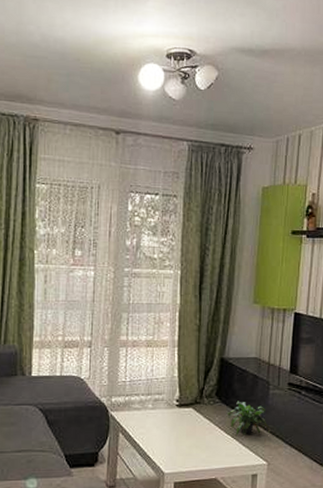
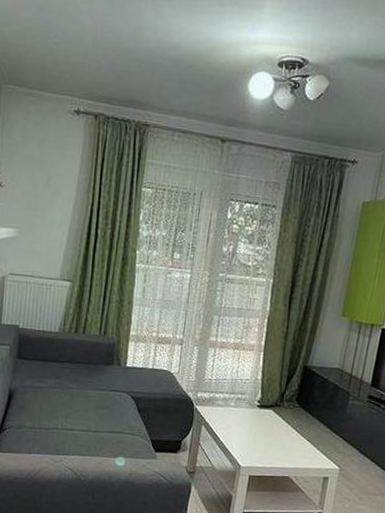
potted plant: present [227,401,271,435] -> none [305,407,346,441]

